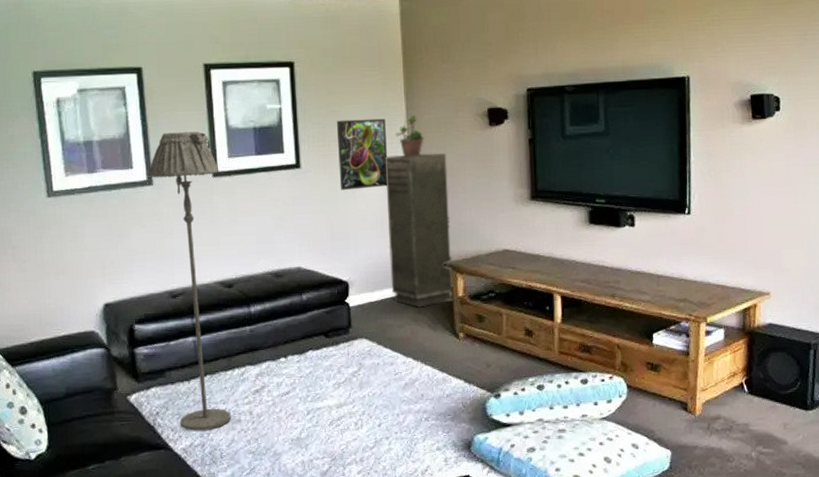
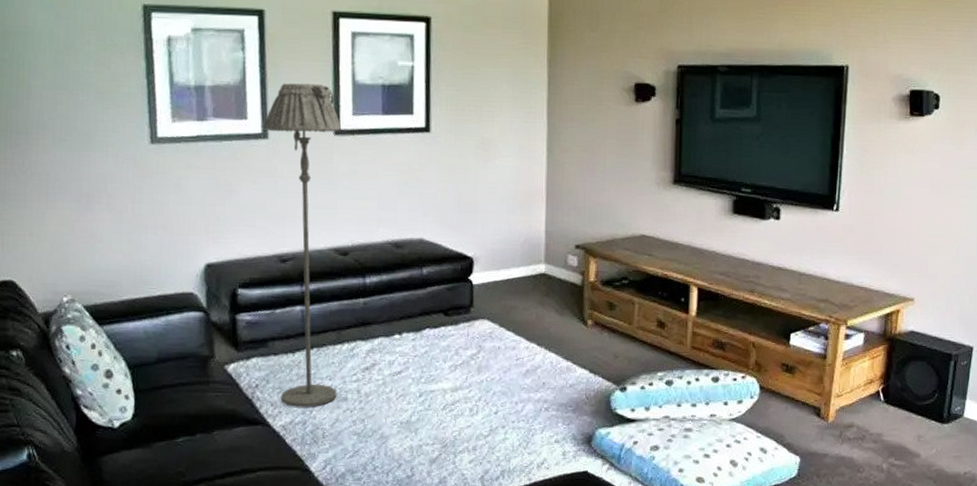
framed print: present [336,118,388,190] -> none [471,84,525,160]
storage cabinet: present [385,153,454,308] -> none [519,125,588,290]
potted plant: present [395,115,425,157] -> none [534,84,566,129]

